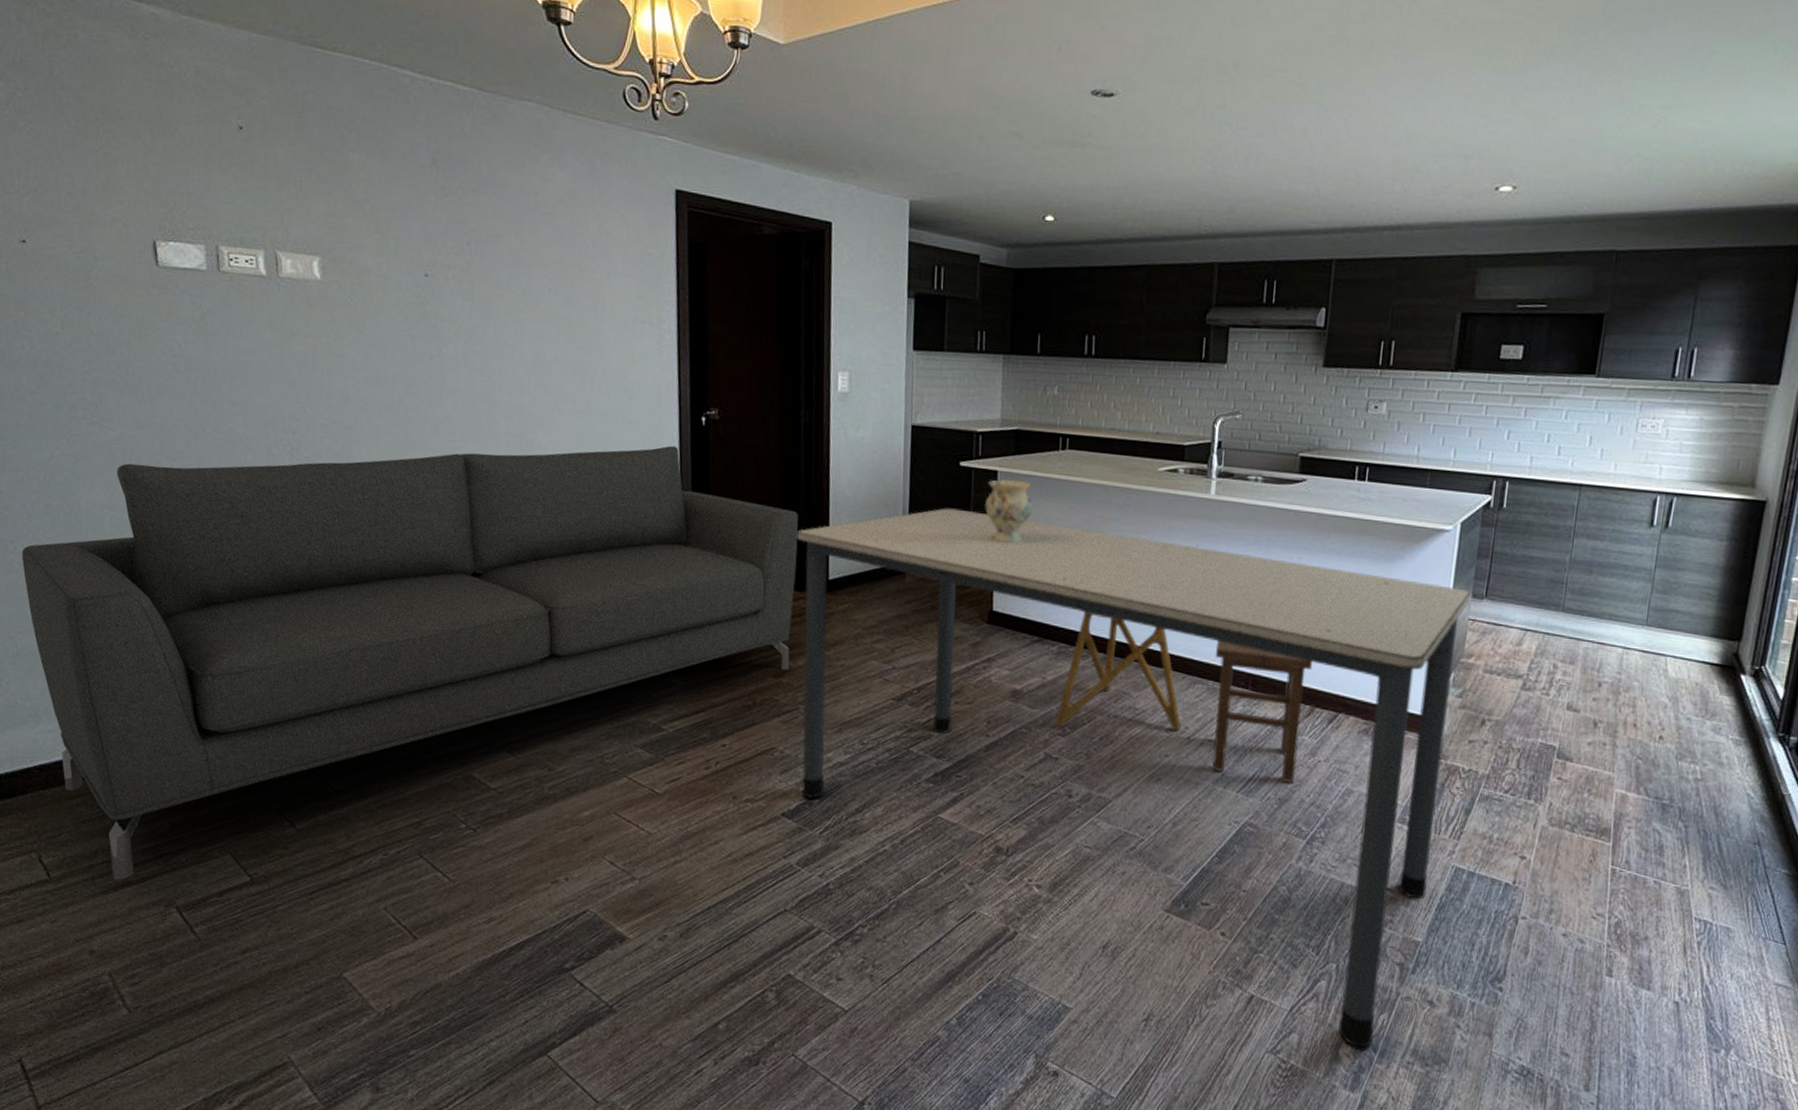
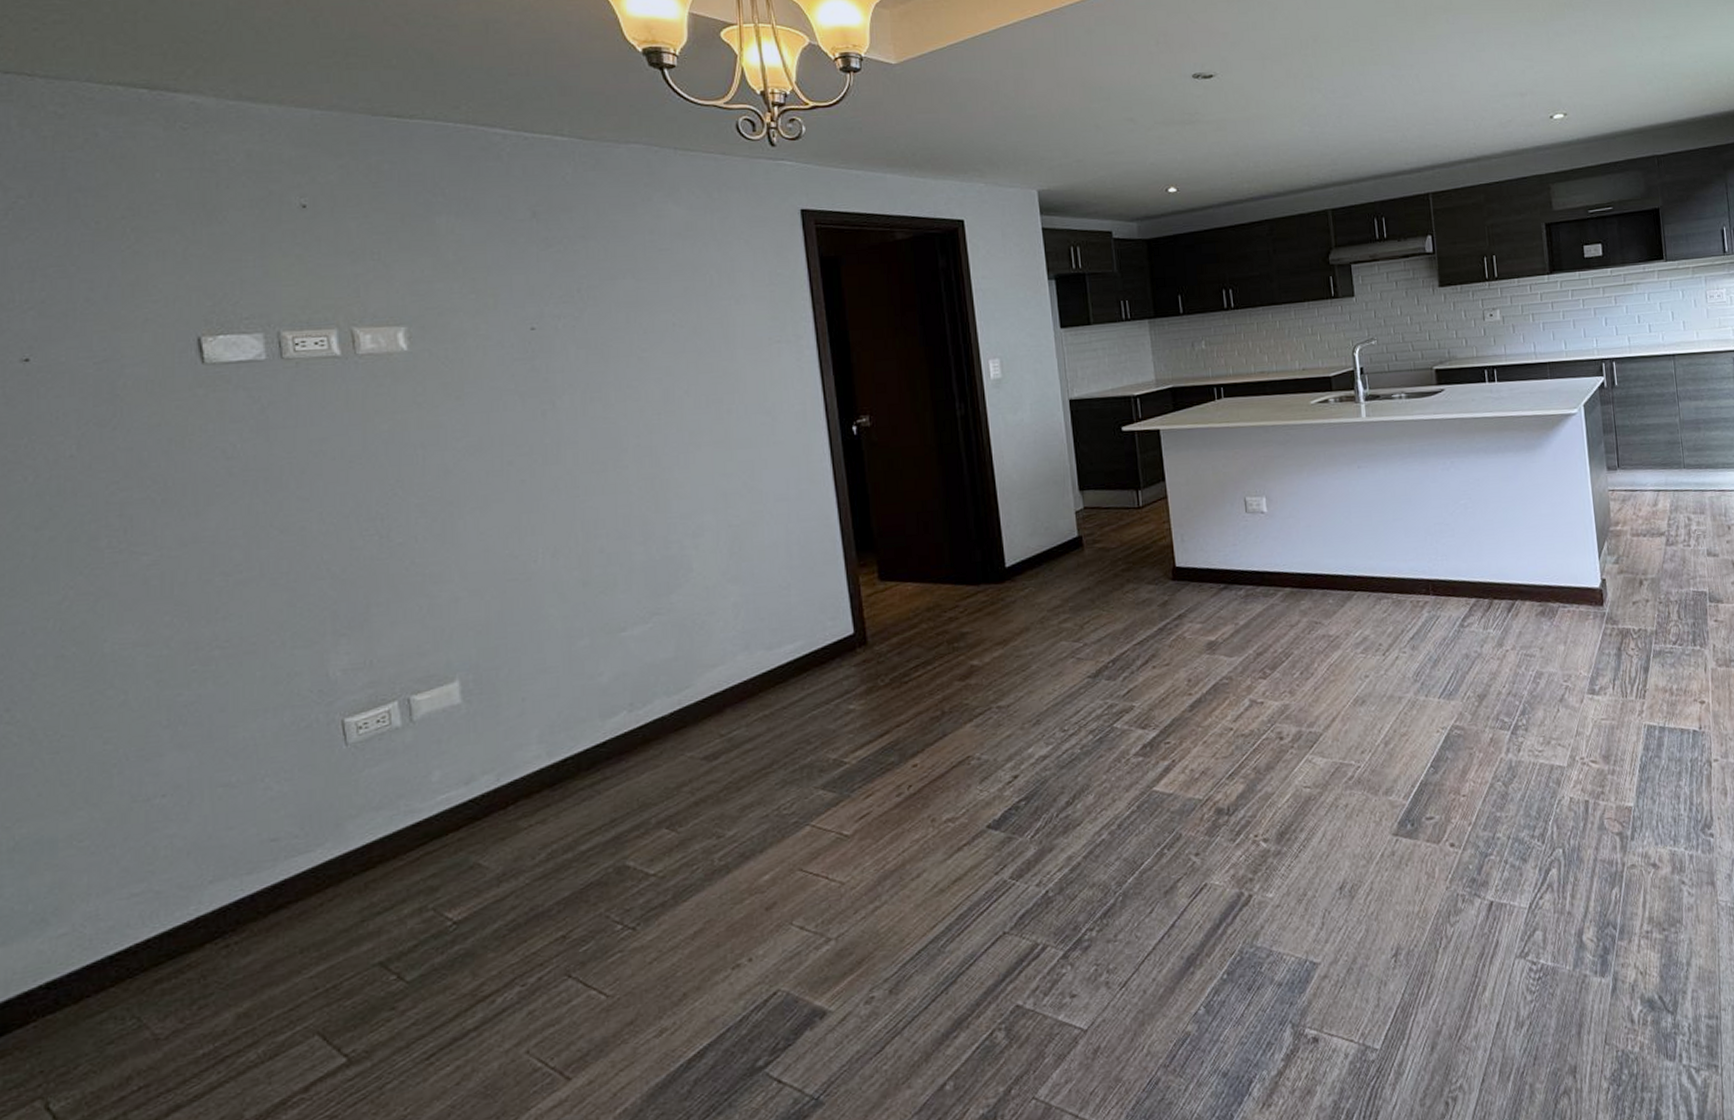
sofa: present [22,445,798,880] -> none [22,460,975,1108]
dining table: present [797,508,1470,1048] -> none [967,464,1628,929]
vase: present [985,479,1033,544] -> none [1152,434,1199,499]
stool: present [1055,610,1182,732] -> none [1255,549,1376,670]
stool: present [1212,641,1313,783] -> none [1393,553,1489,682]

